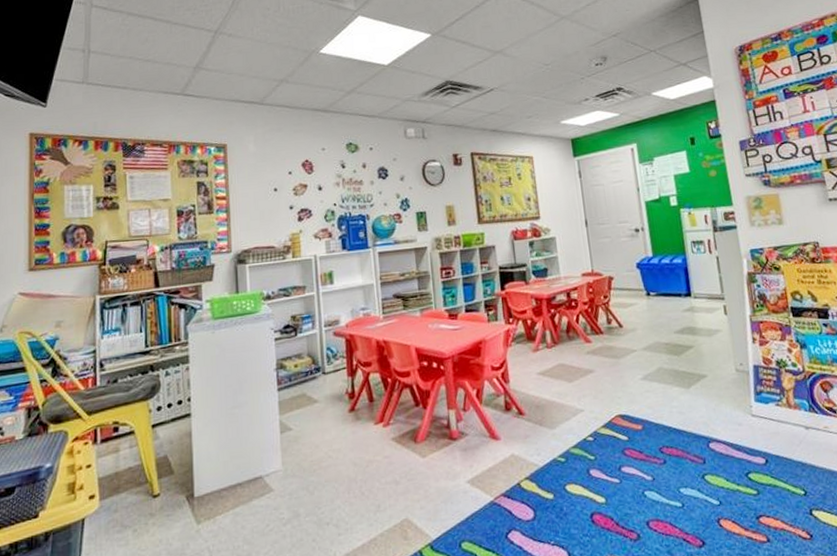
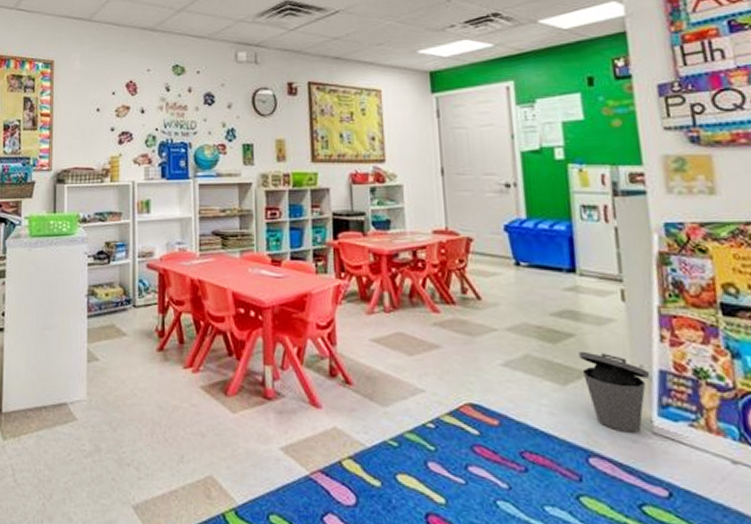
trash can: none [696,358,748,419] -> present [578,351,651,433]

